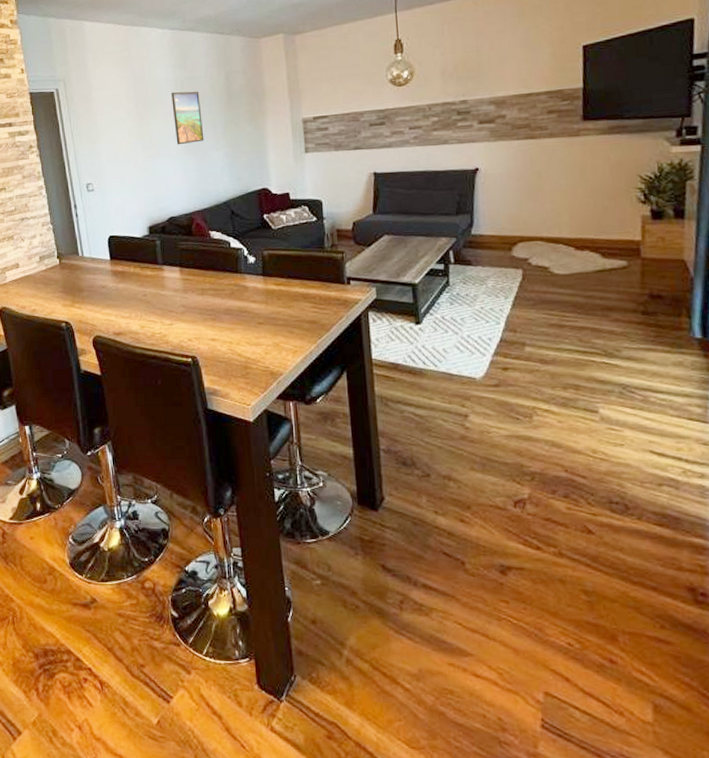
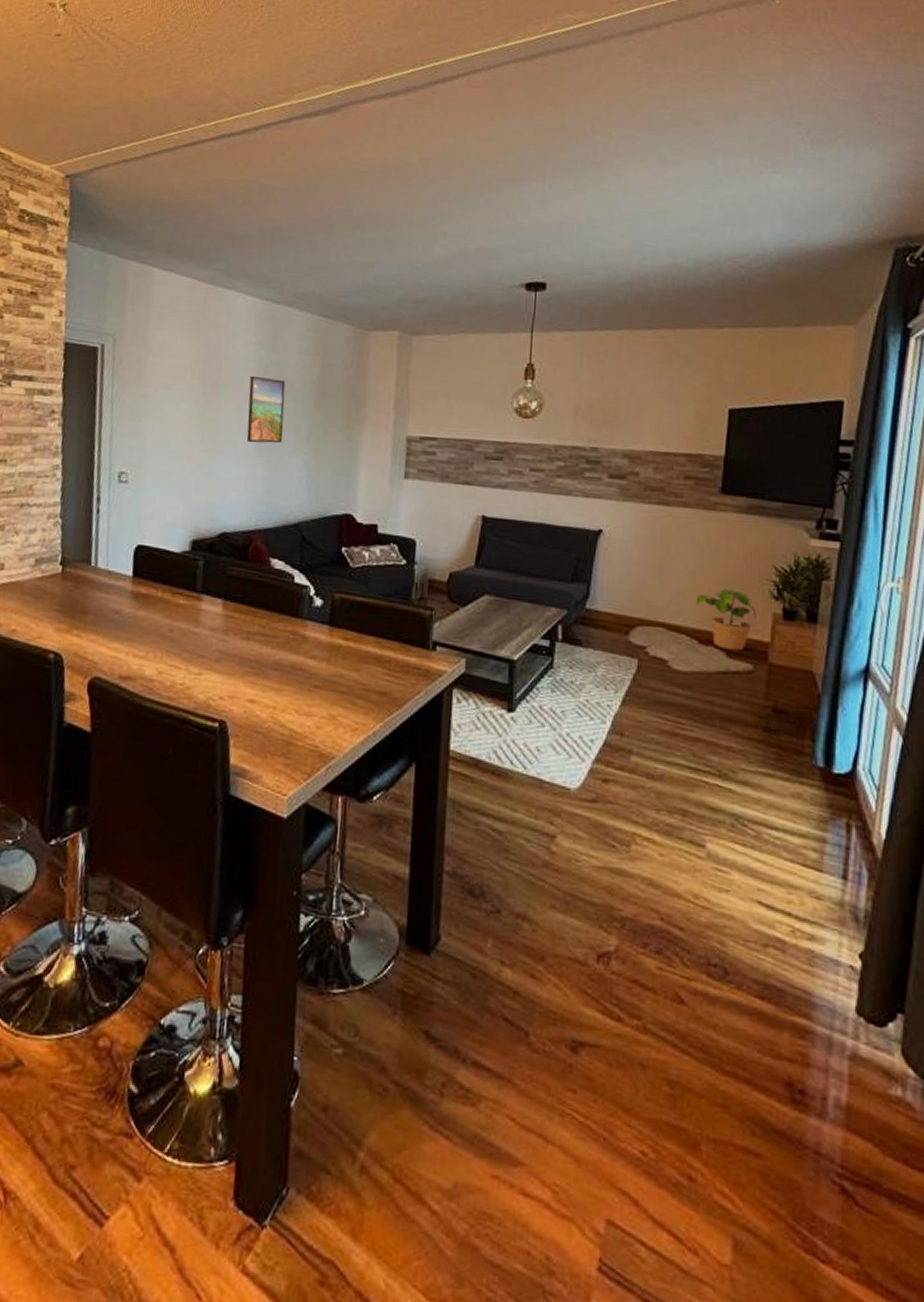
potted plant: none [569,201,627,252] -> present [695,589,757,651]

